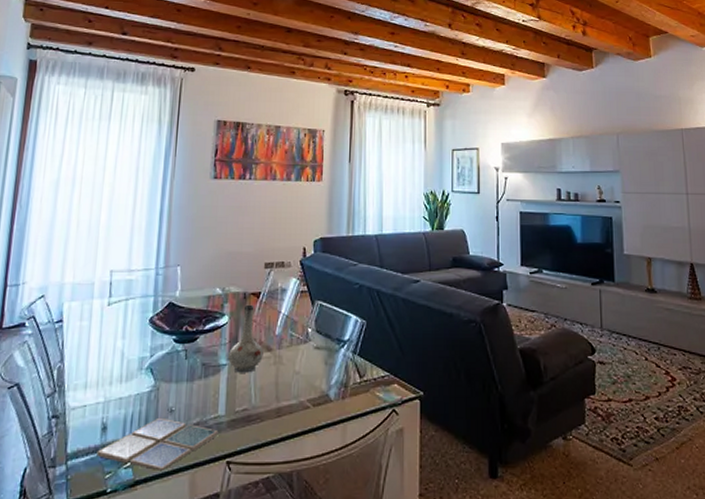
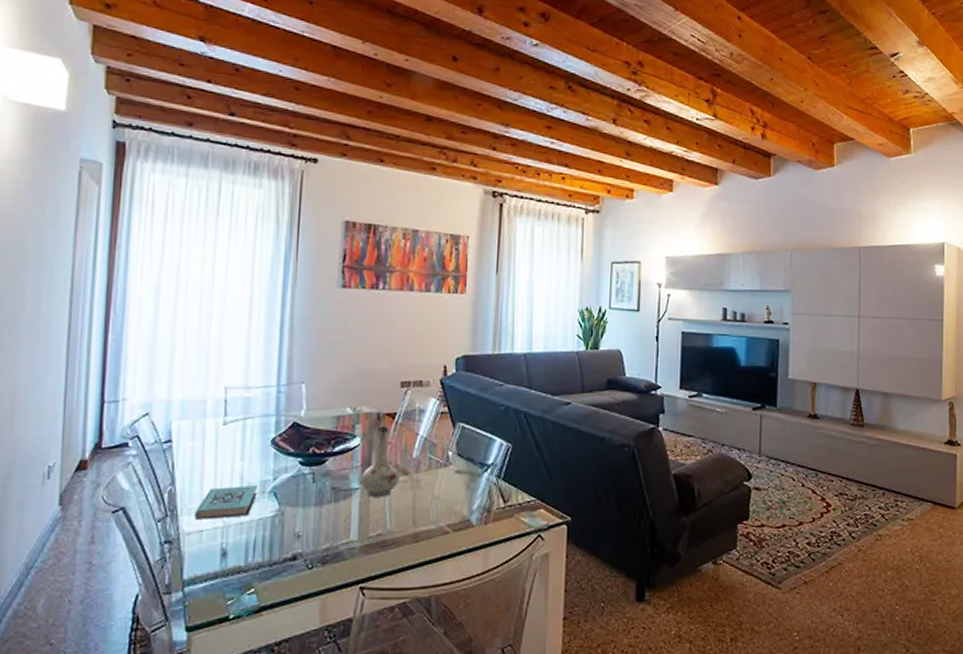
book: none [79,361,136,395] -> present [194,484,257,519]
drink coaster: present [96,417,219,470] -> none [216,542,351,596]

